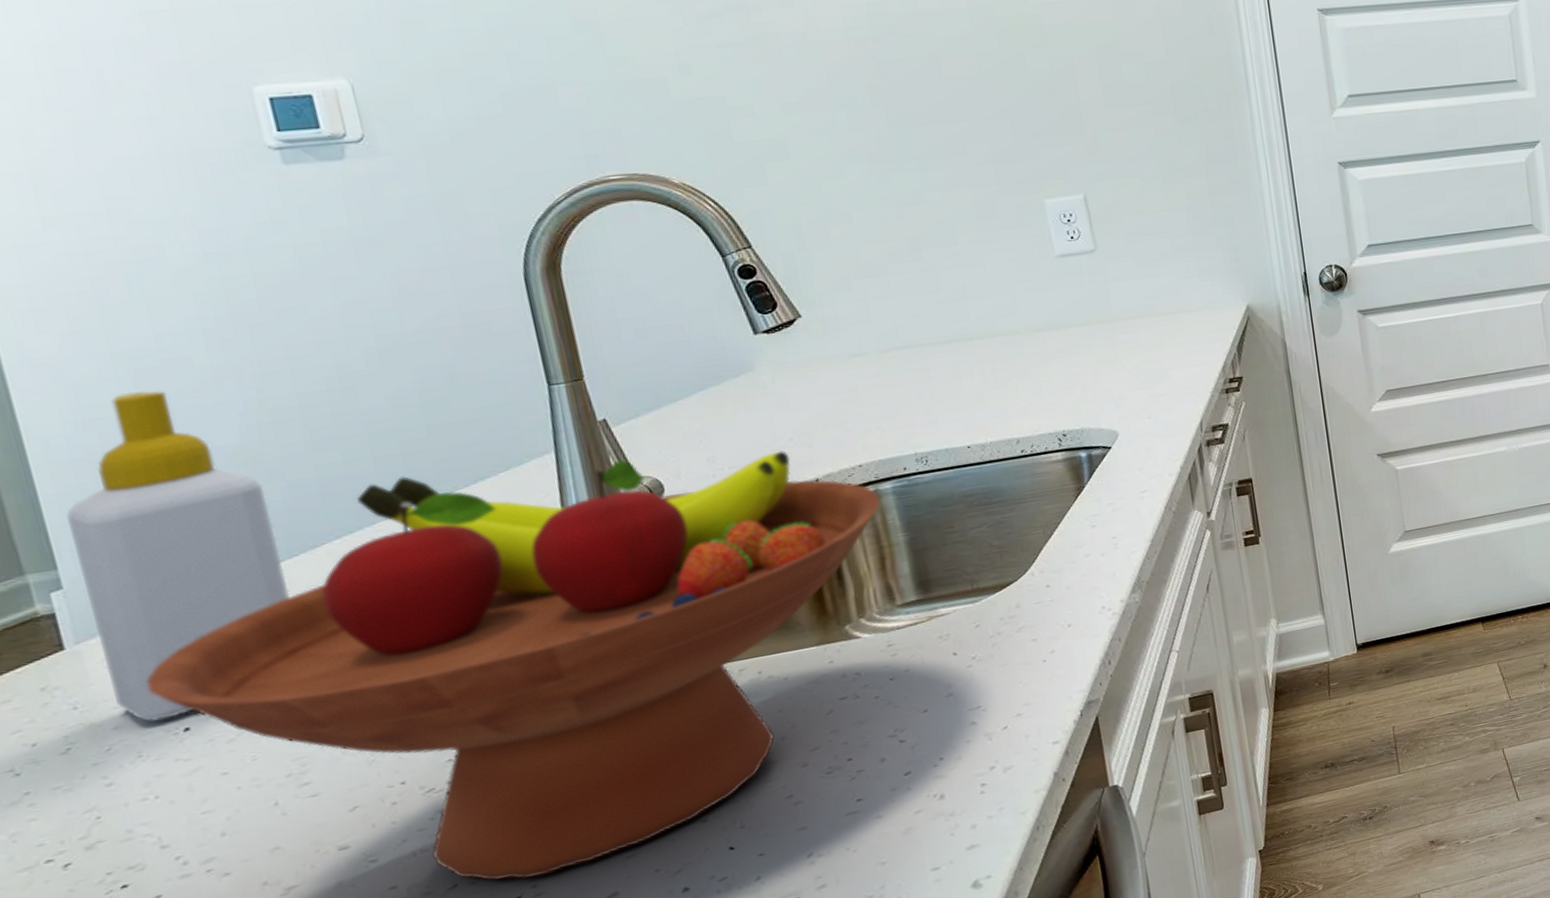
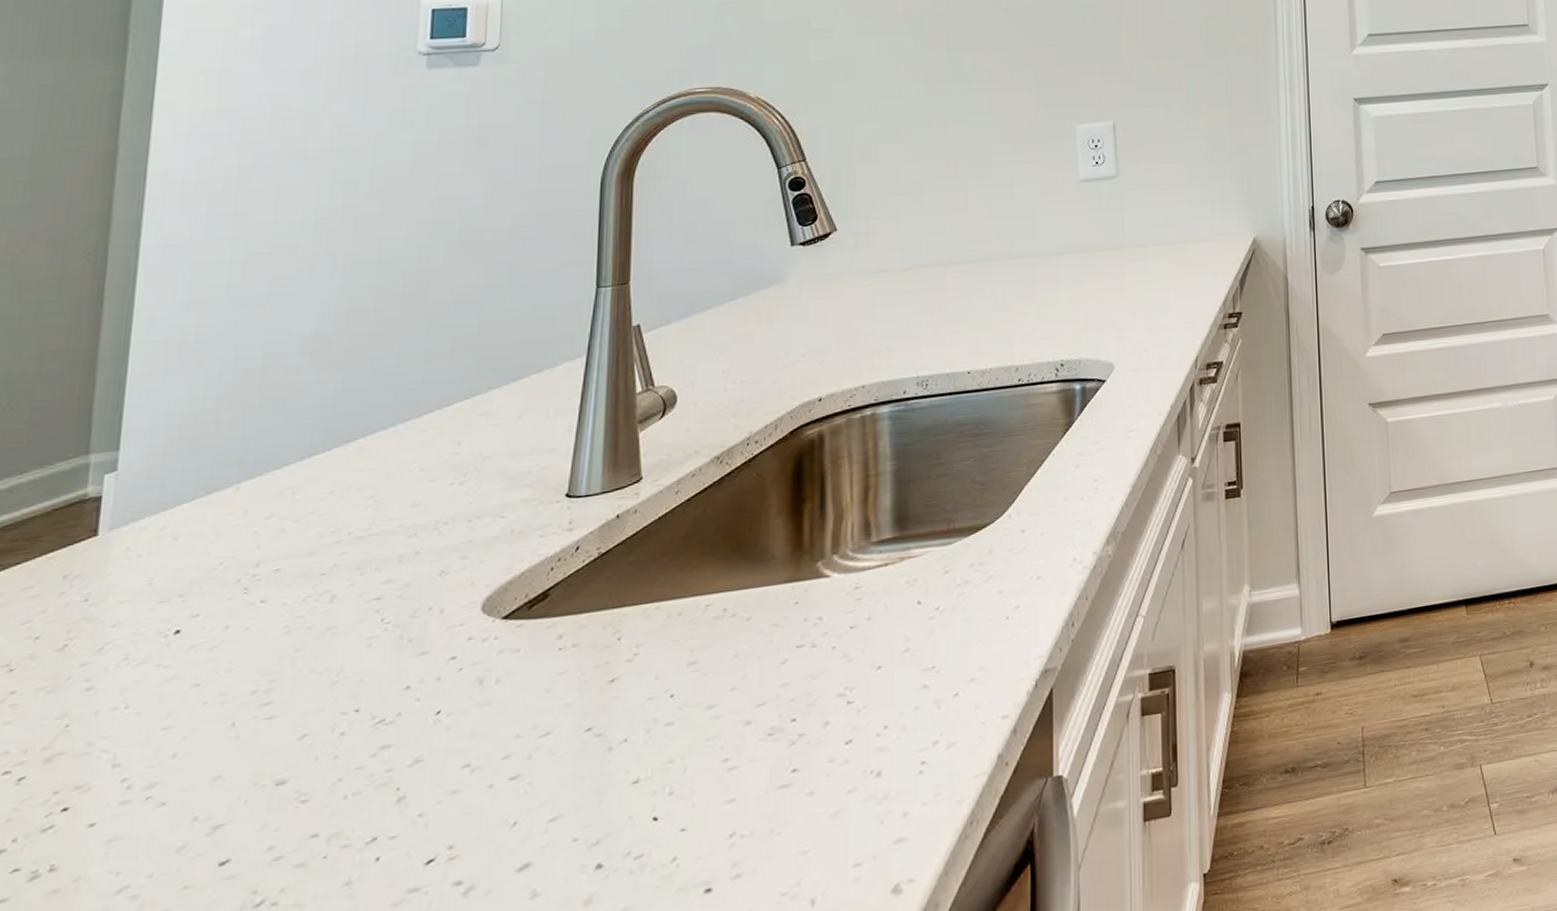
soap bottle: present [66,390,291,722] -> none [123,275,322,621]
fruit bowl: present [146,450,880,881] -> none [156,366,875,837]

